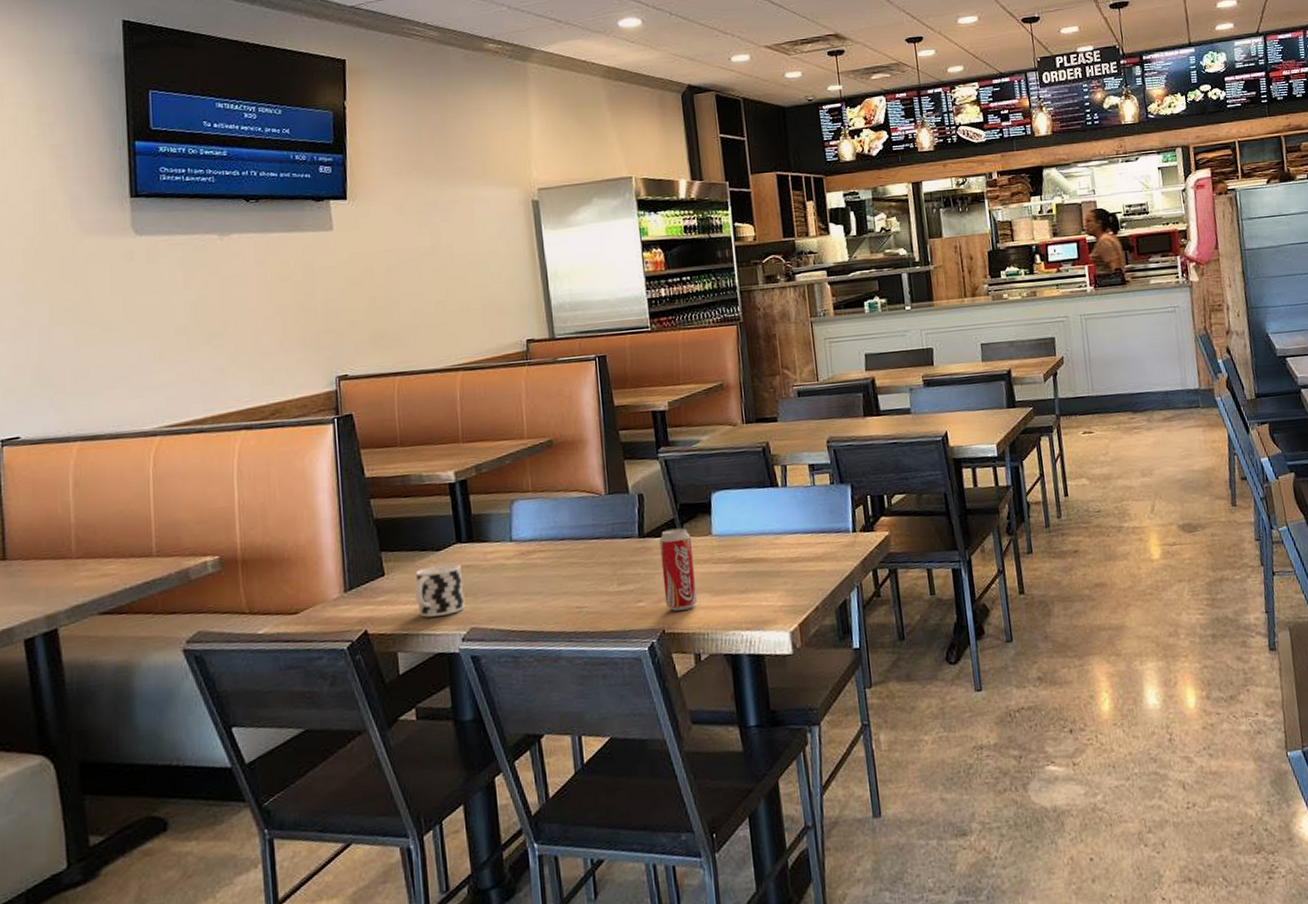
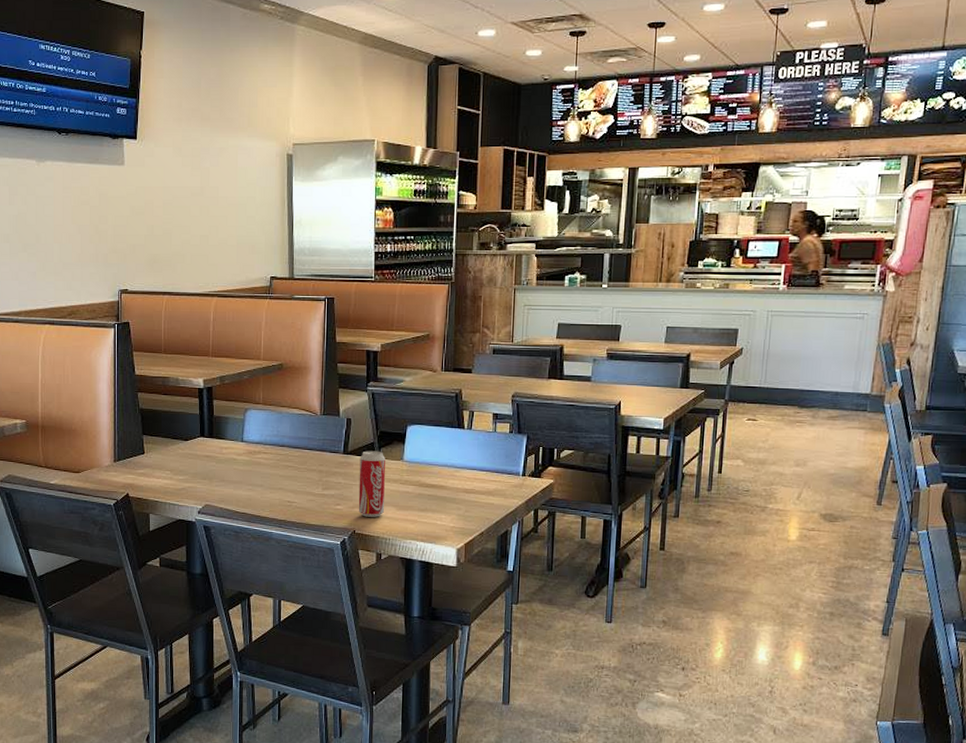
cup: present [414,563,465,618] -> none [166,452,203,492]

